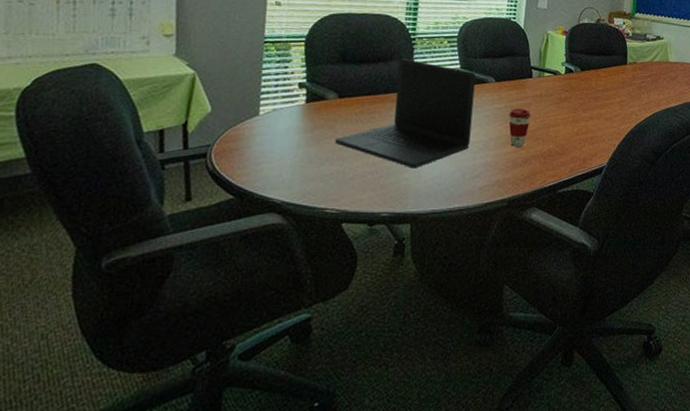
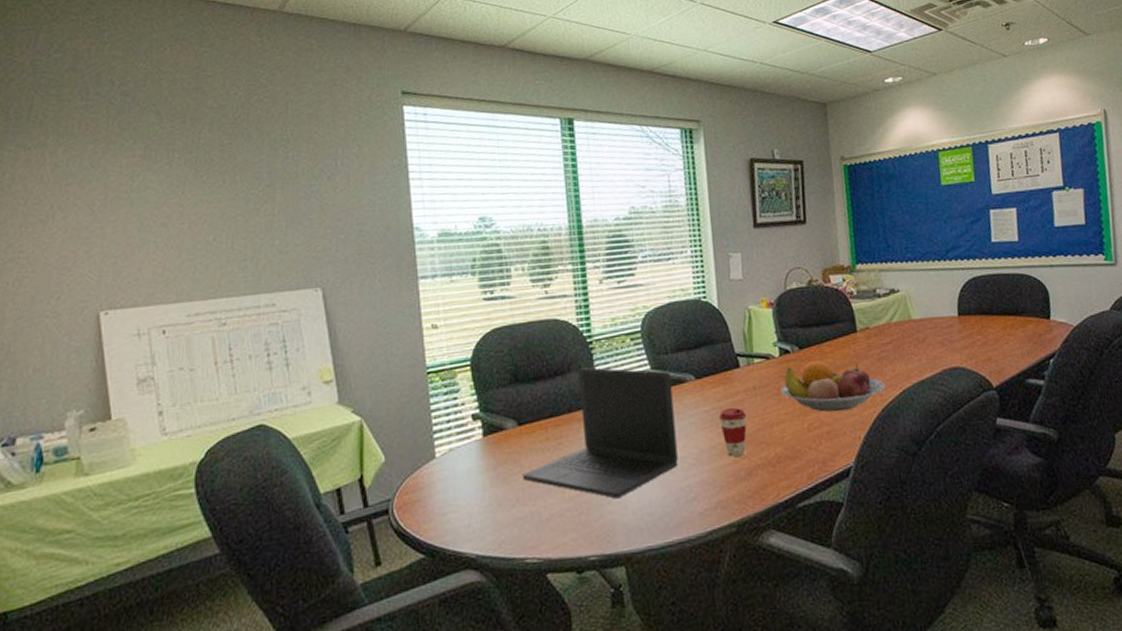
fruit bowl: none [561,82,641,123] -> present [781,361,886,412]

